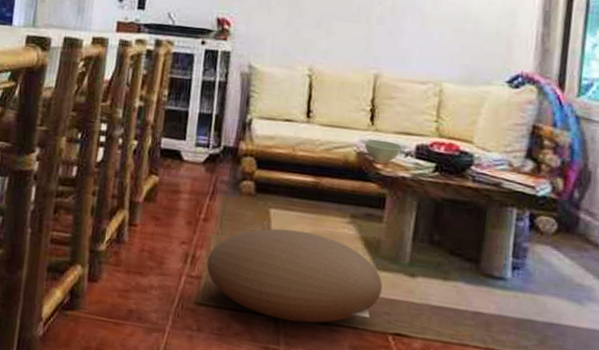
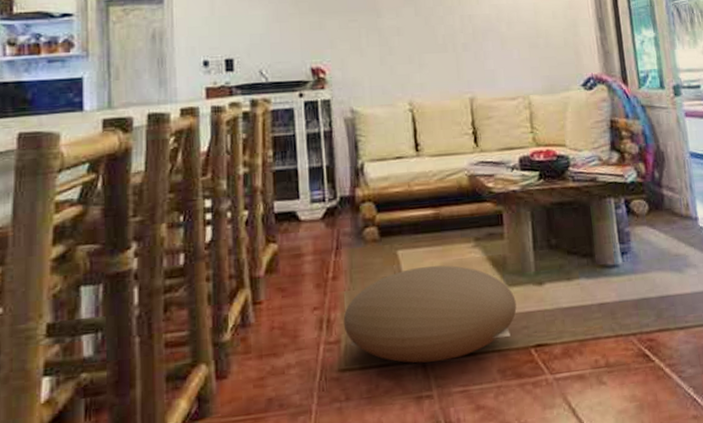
bowl: present [364,139,403,165] -> none [473,159,508,183]

